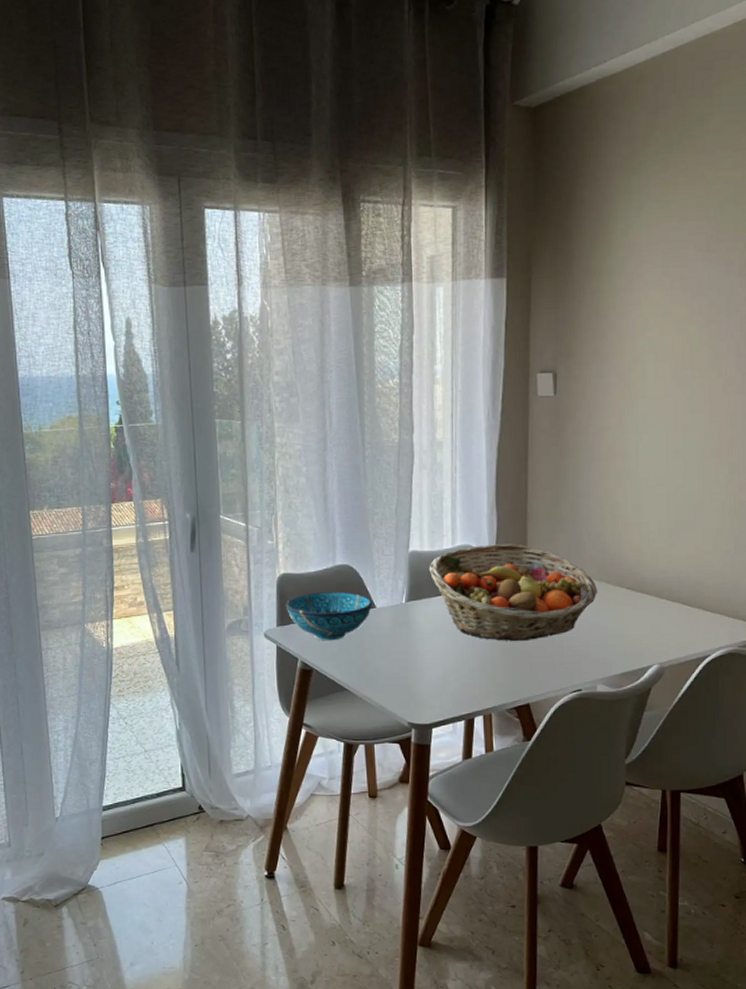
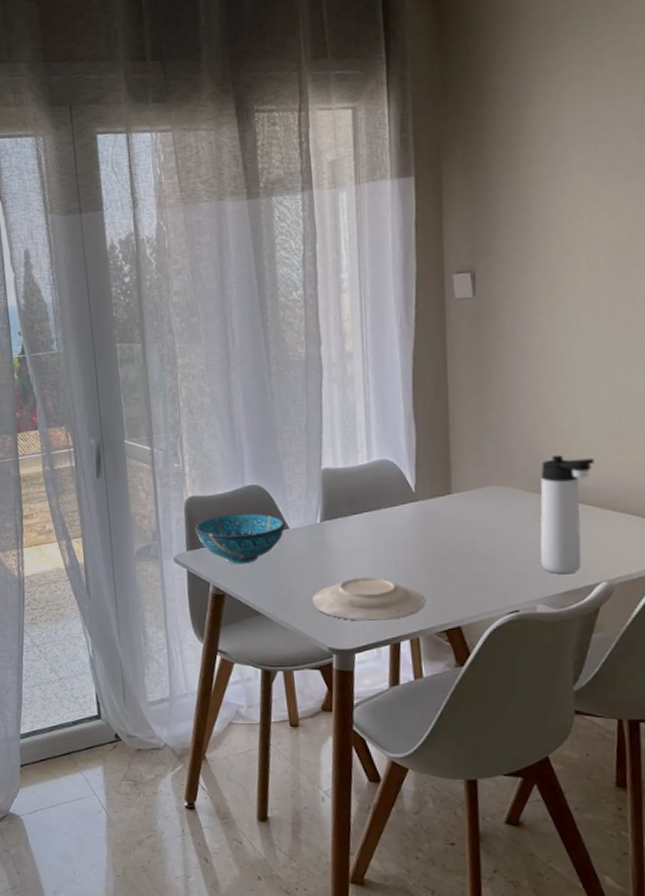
plate: none [394,655,498,697] -> present [311,577,425,621]
fruit basket: present [429,544,598,641] -> none [343,456,533,560]
thermos bottle: none [602,546,653,657] -> present [540,454,594,575]

